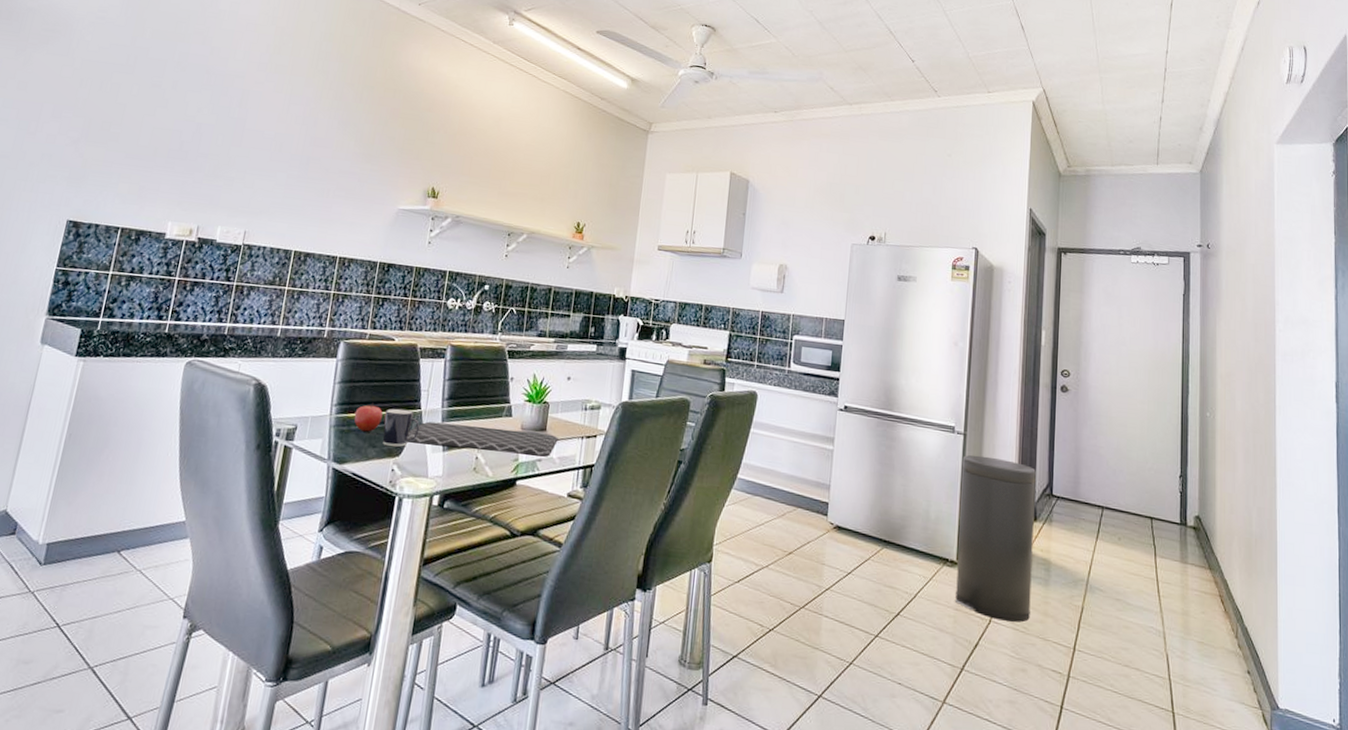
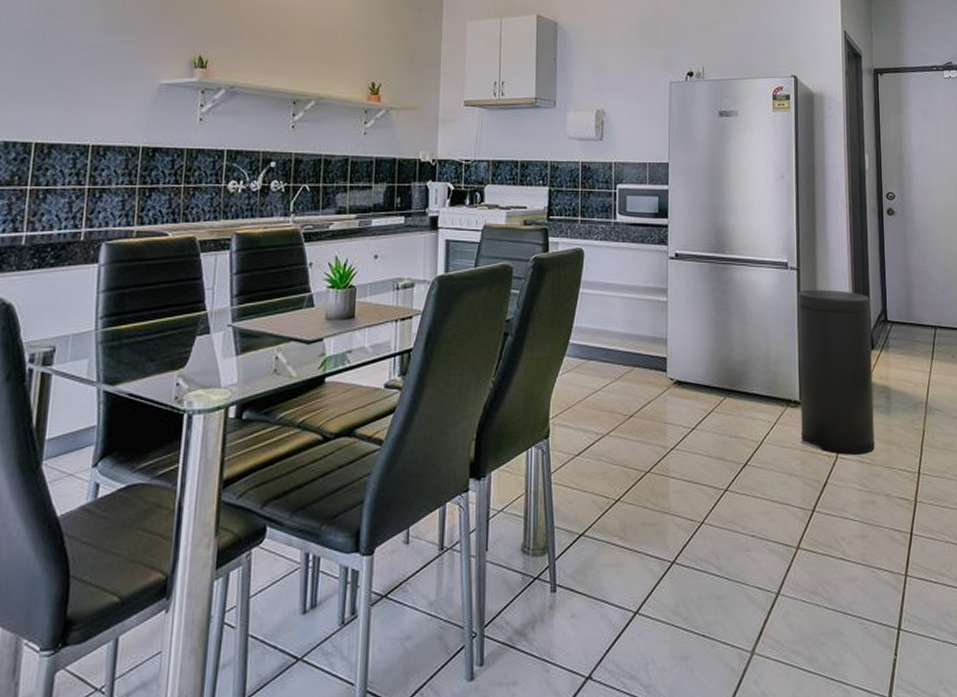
fruit: present [354,404,383,432] -> none [125,311,160,344]
mug: present [382,408,420,448] -> none [162,313,207,358]
placemat: present [407,421,558,457] -> none [192,321,369,350]

